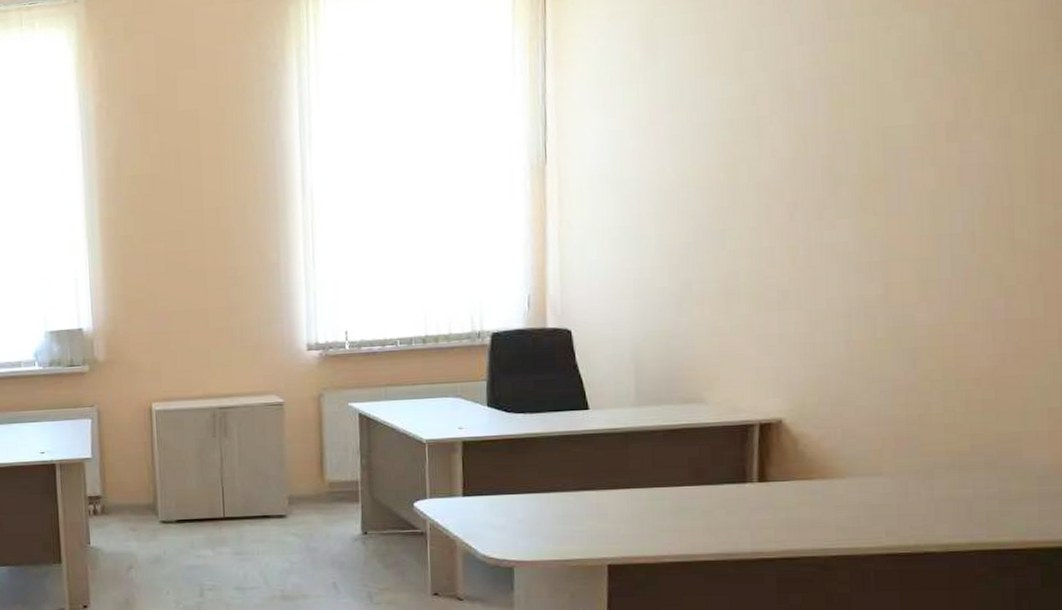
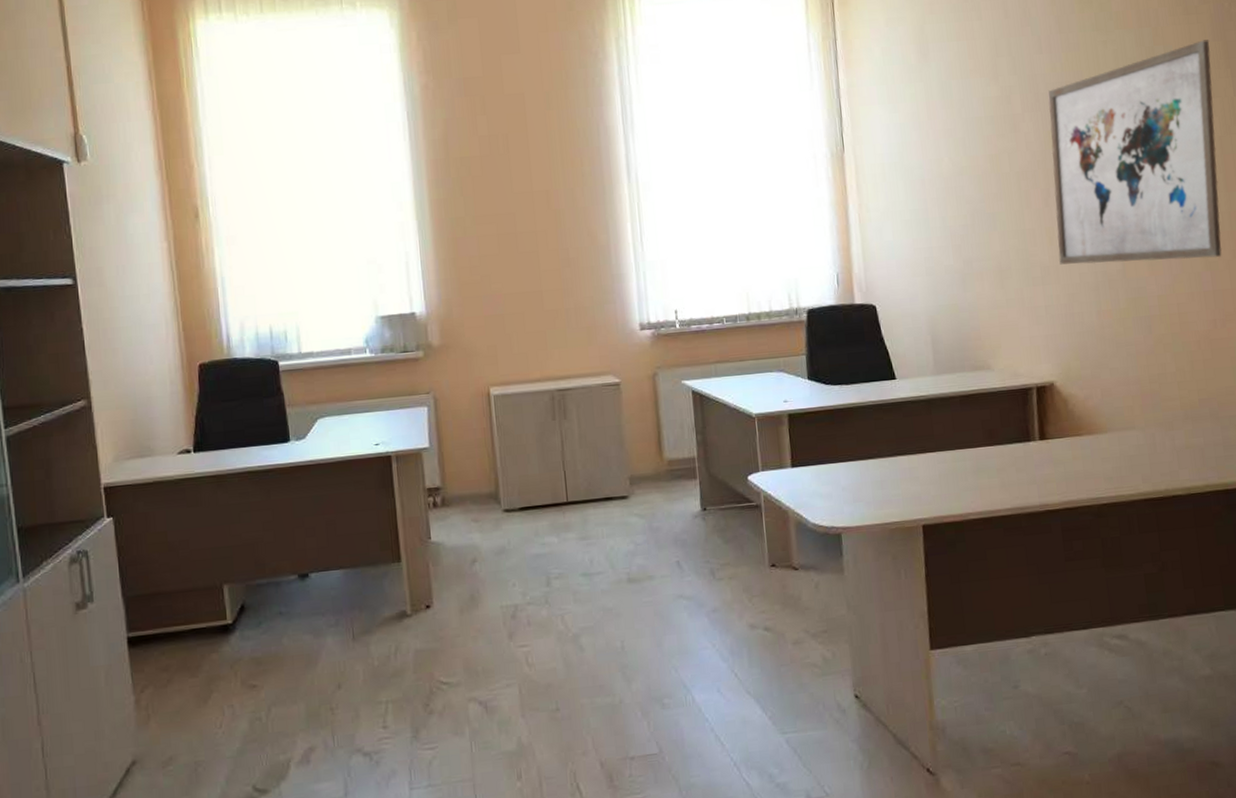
wall art: none [802,18,1035,288] -> present [1048,40,1222,265]

